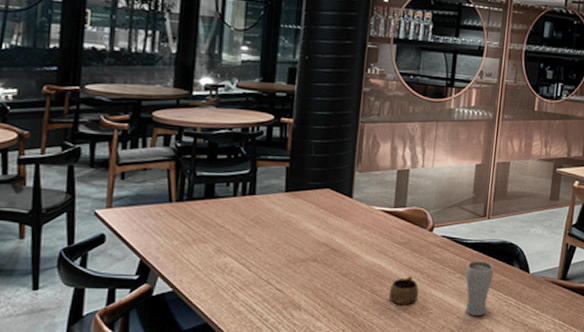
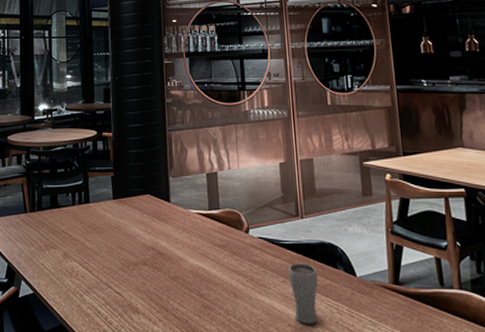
cup: present [388,275,419,306] -> none [216,278,246,311]

